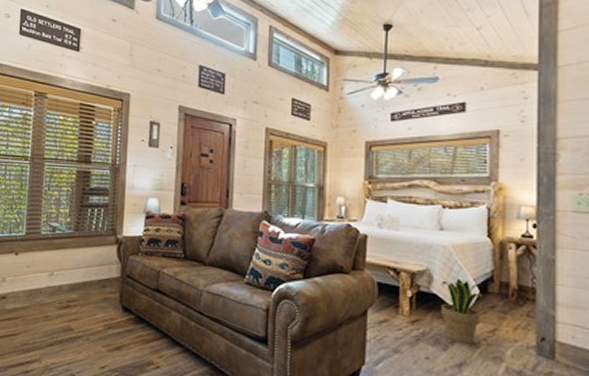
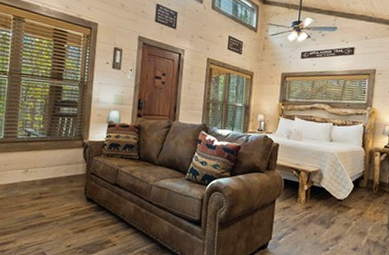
potted plant: present [440,278,483,344] -> none [327,176,356,223]

